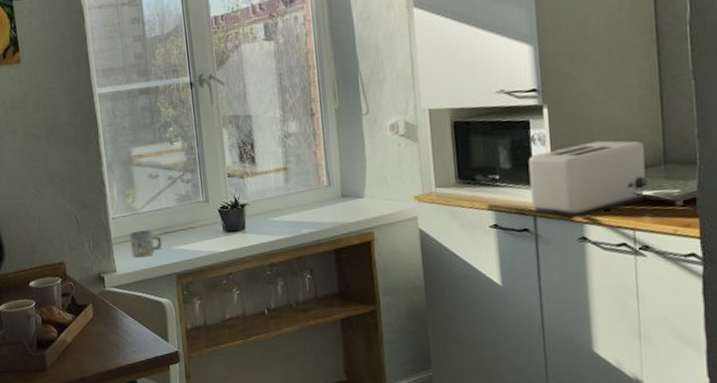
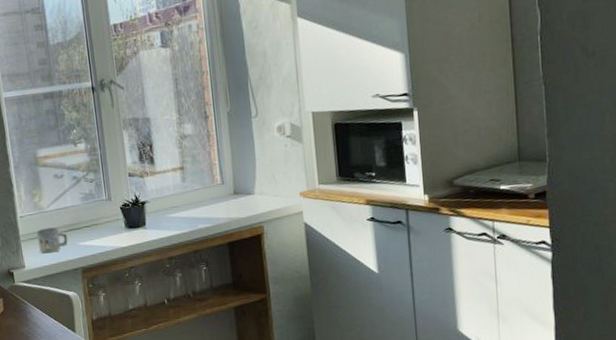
toaster: present [528,140,647,218] -> none [401,140,504,211]

